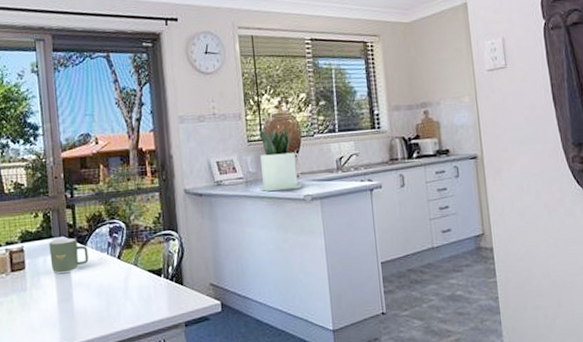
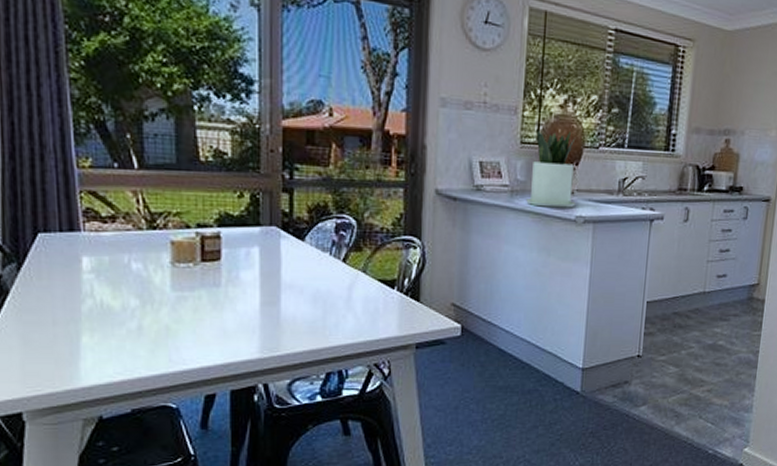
mug: present [49,237,89,274] -> none [255,228,305,272]

